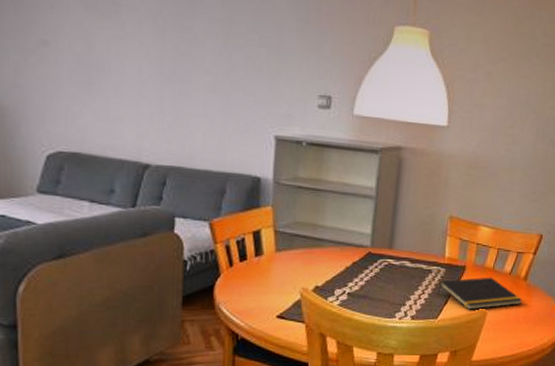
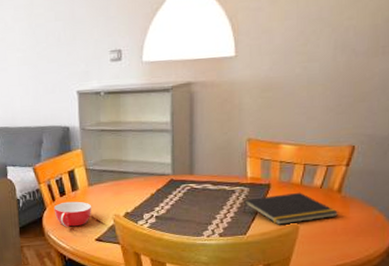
bowl: none [230,268,277,300] -> present [53,201,92,227]

